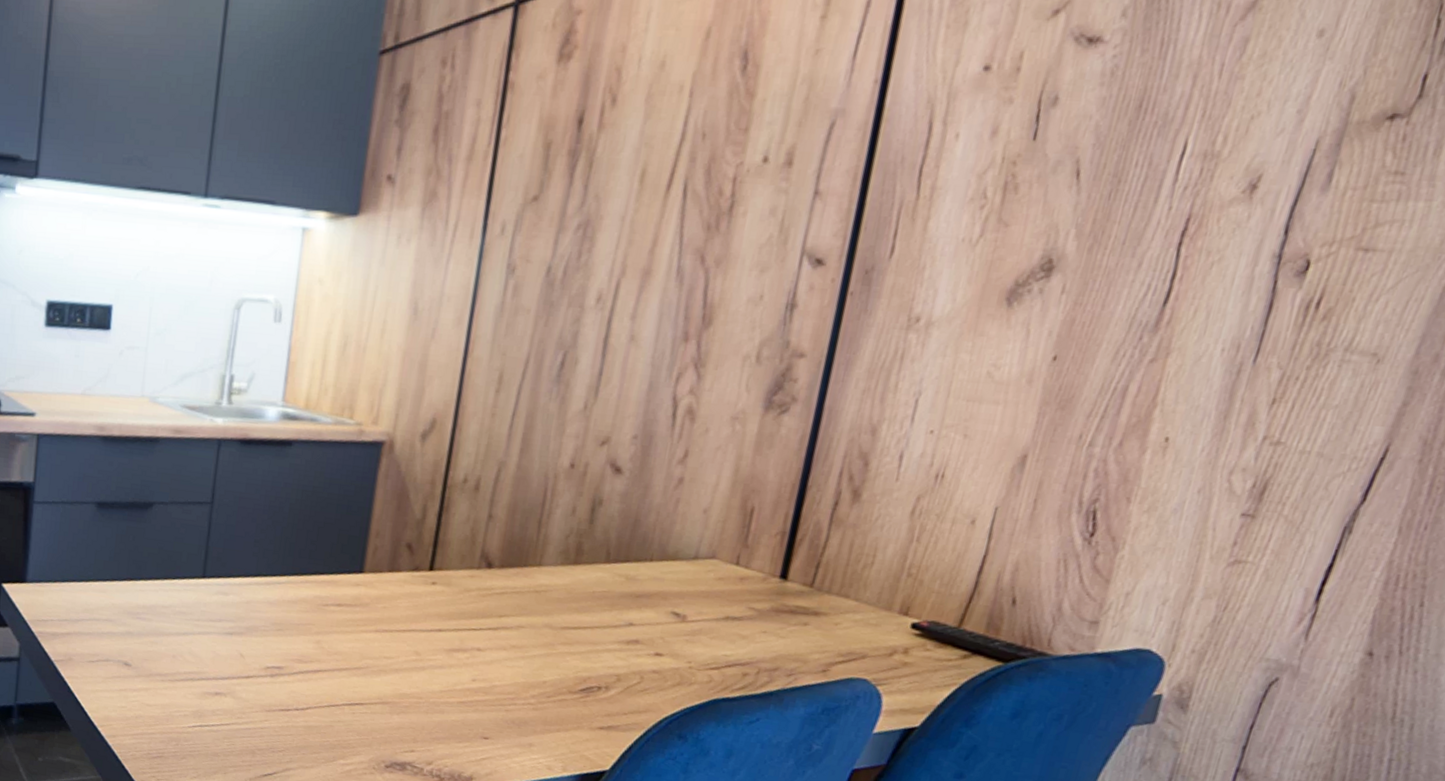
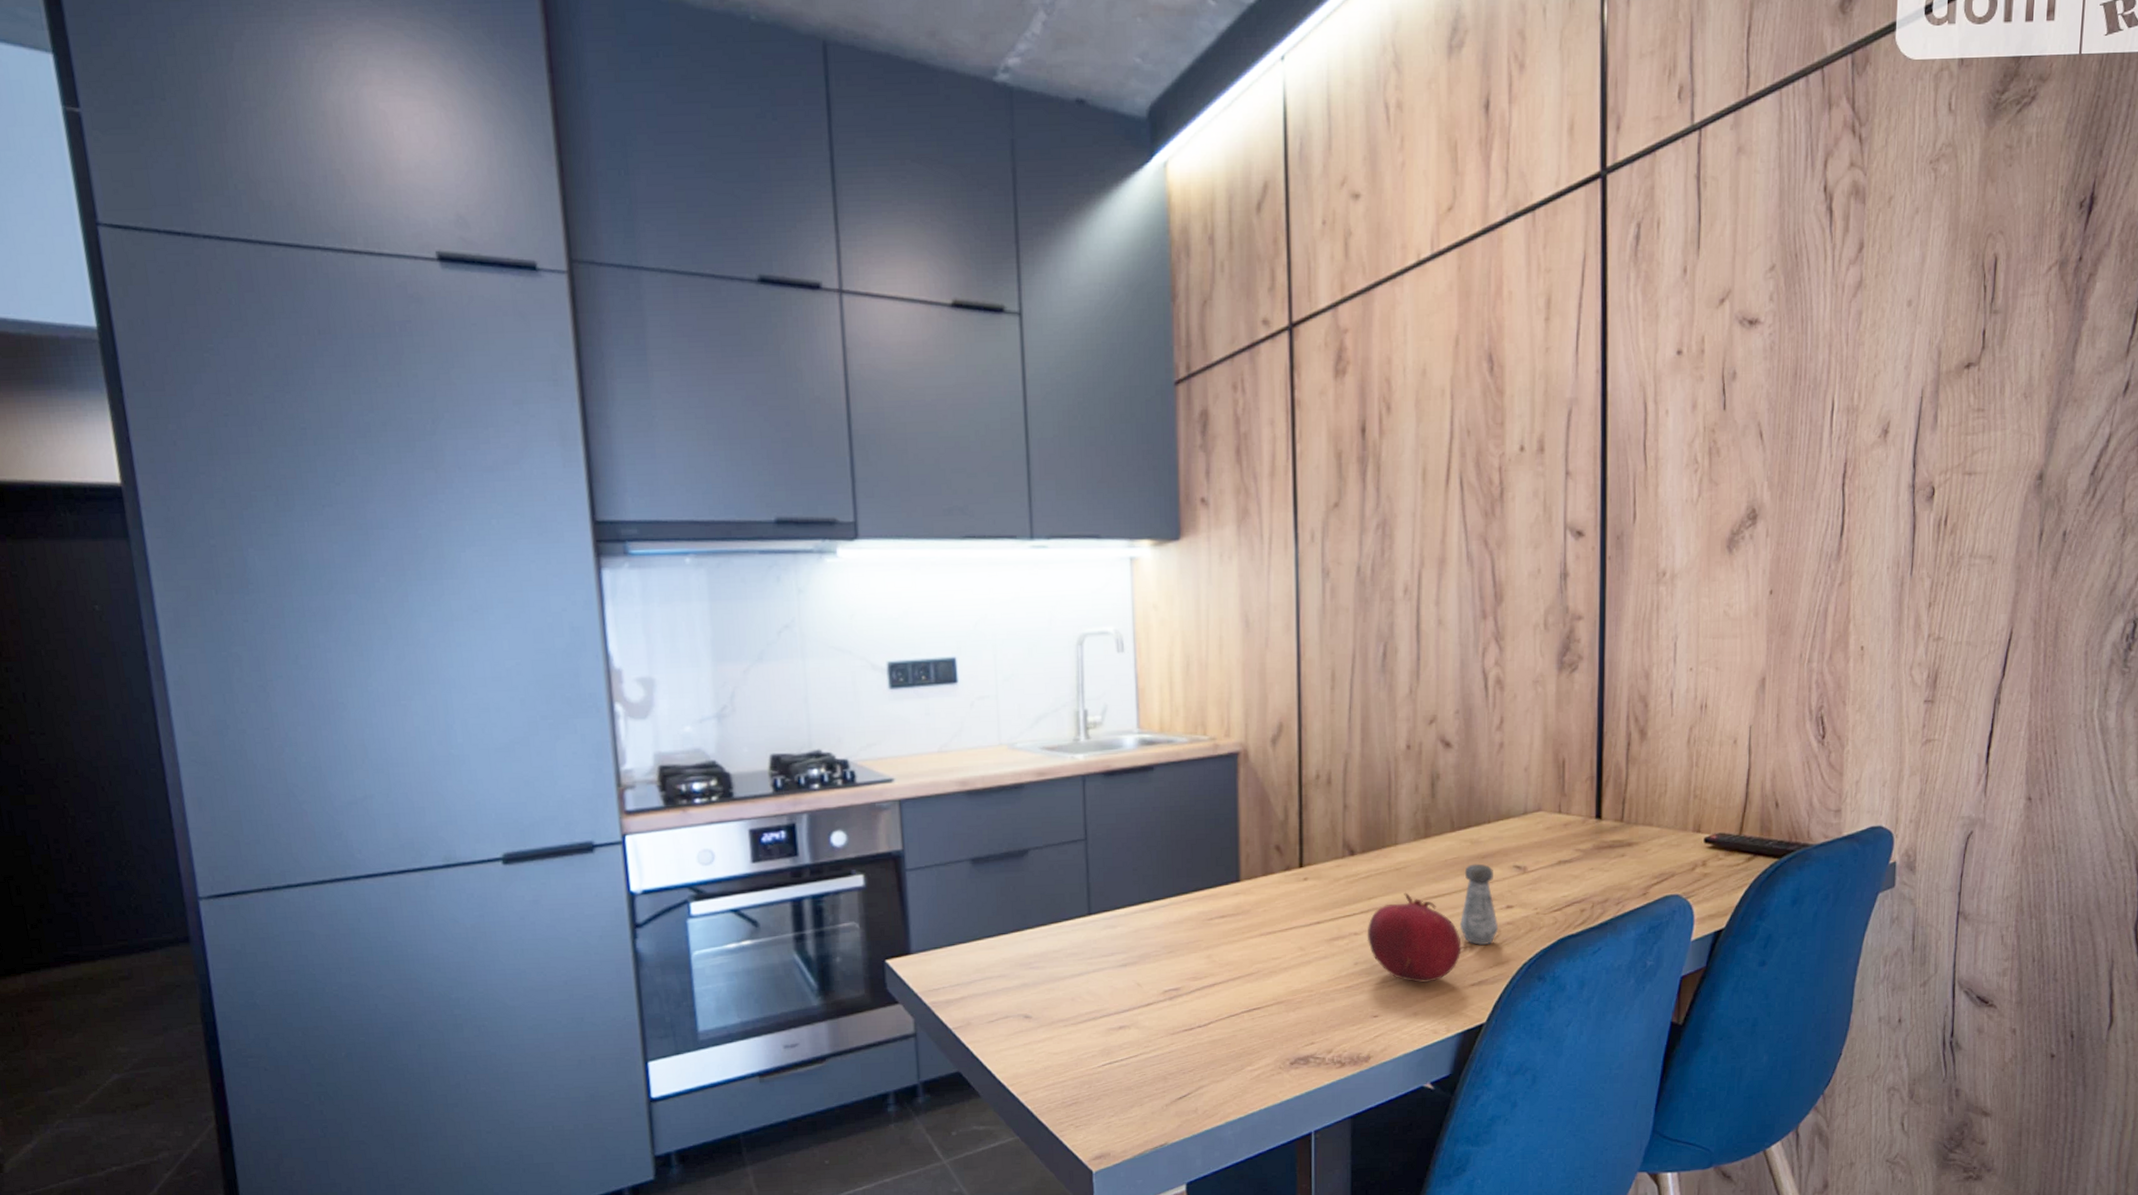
fruit: none [490,617,596,716] -> present [1367,892,1462,984]
salt shaker: none [597,601,647,690] -> present [1459,863,1499,946]

